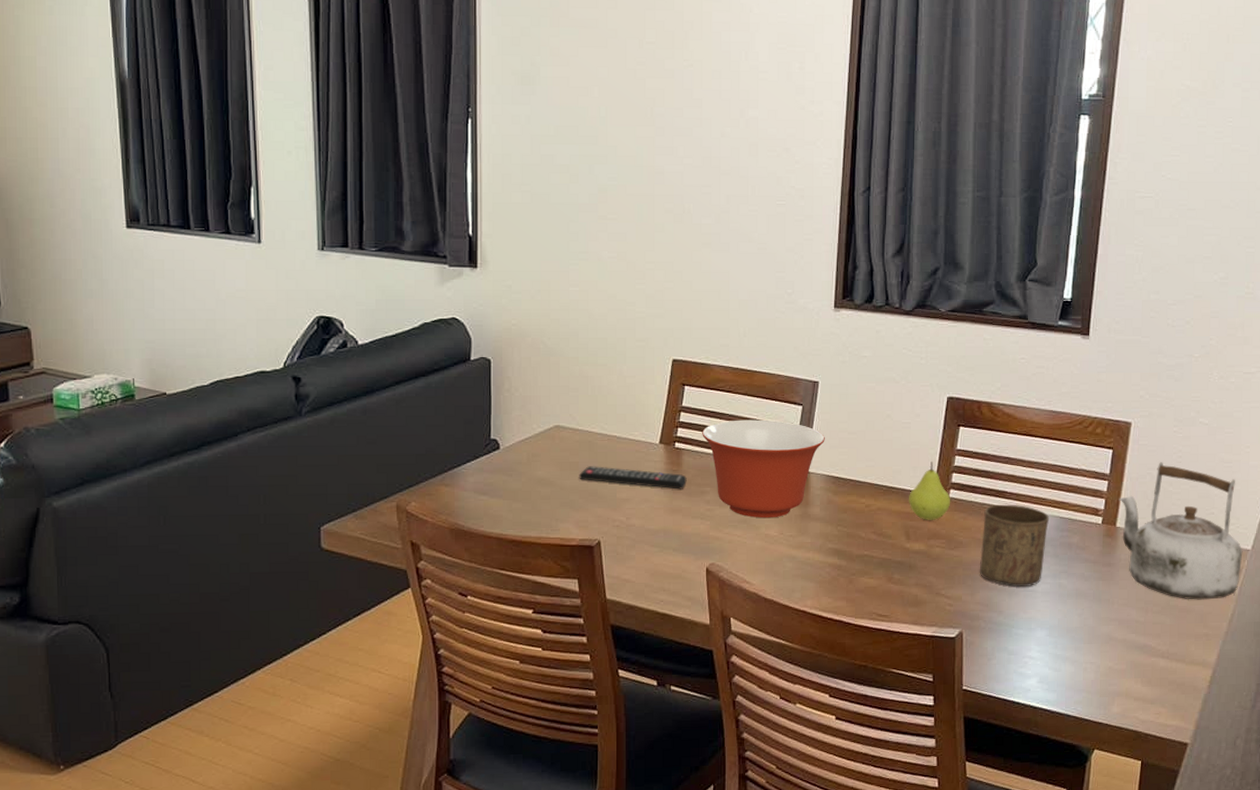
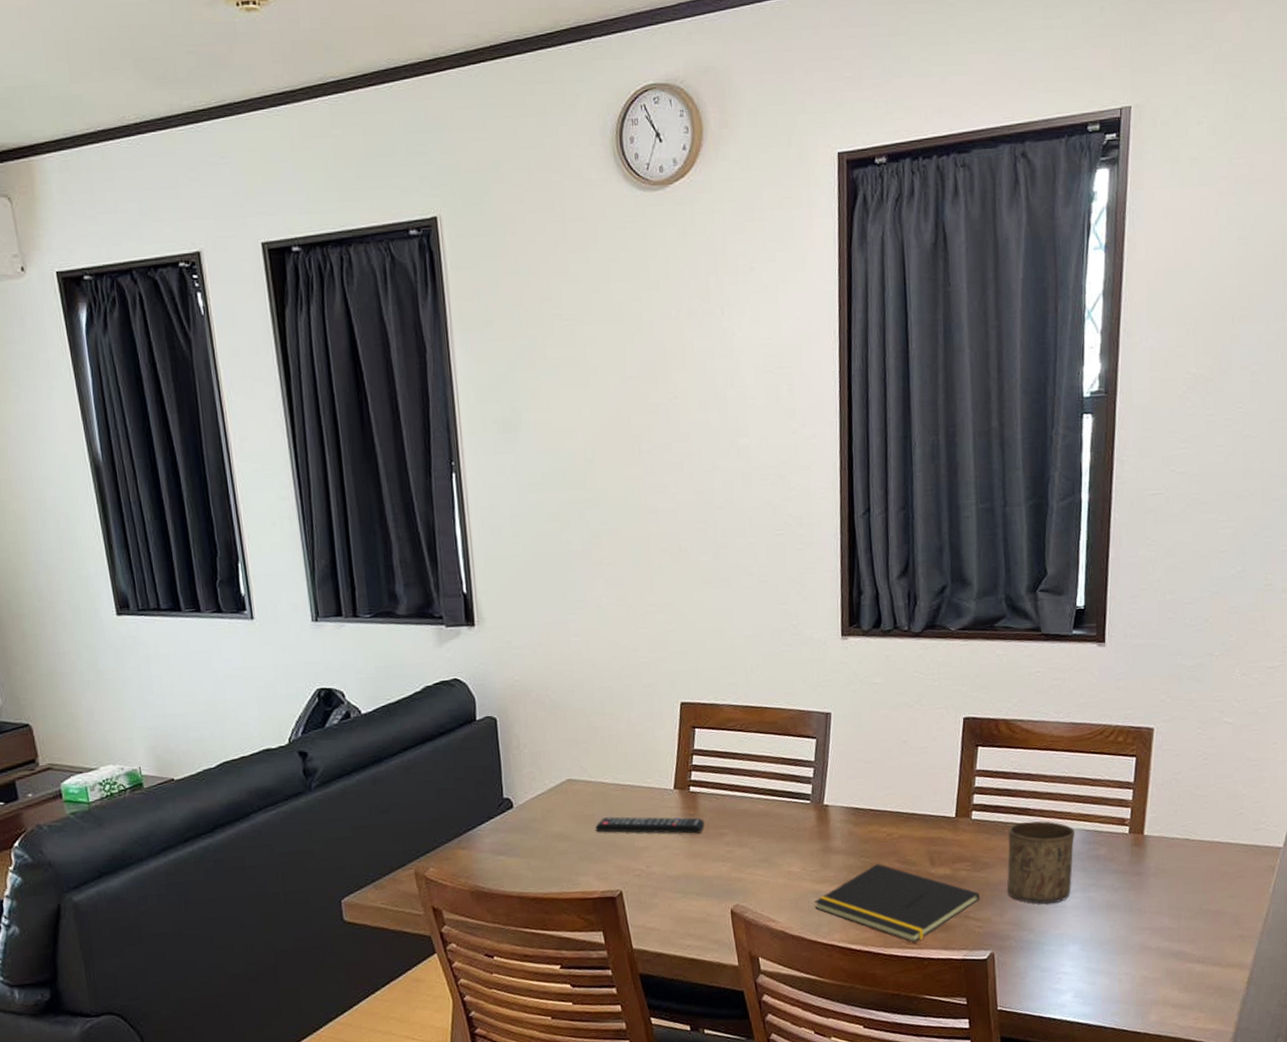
mixing bowl: present [702,419,825,518] -> none [716,756,842,856]
notepad: none [789,534,952,615] -> present [814,864,980,942]
fruit: present [909,462,951,520] -> none [931,784,974,844]
kettle: present [1118,462,1243,600] -> none [1145,766,1275,903]

